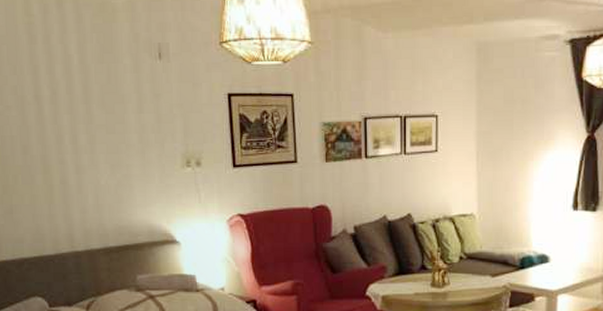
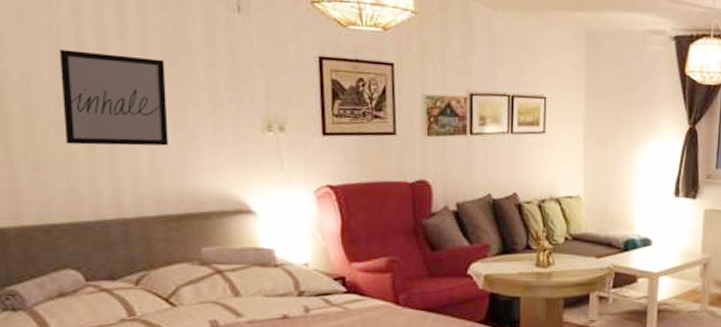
wall art: none [23,106,107,188] -> present [59,49,168,146]

